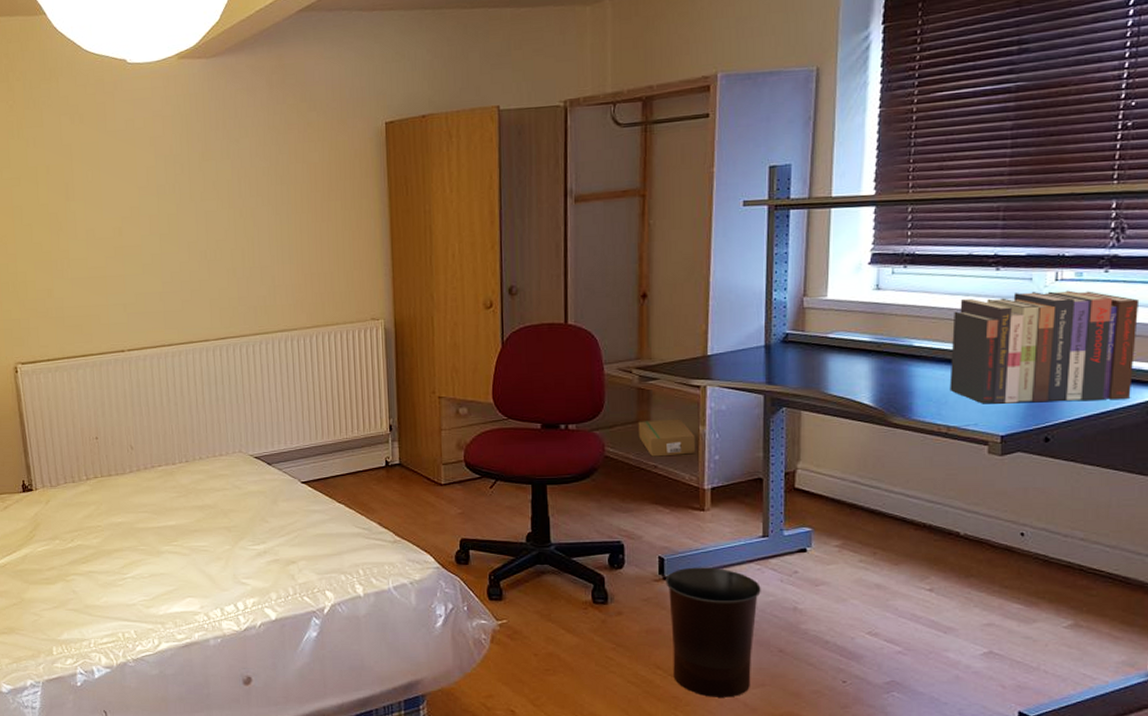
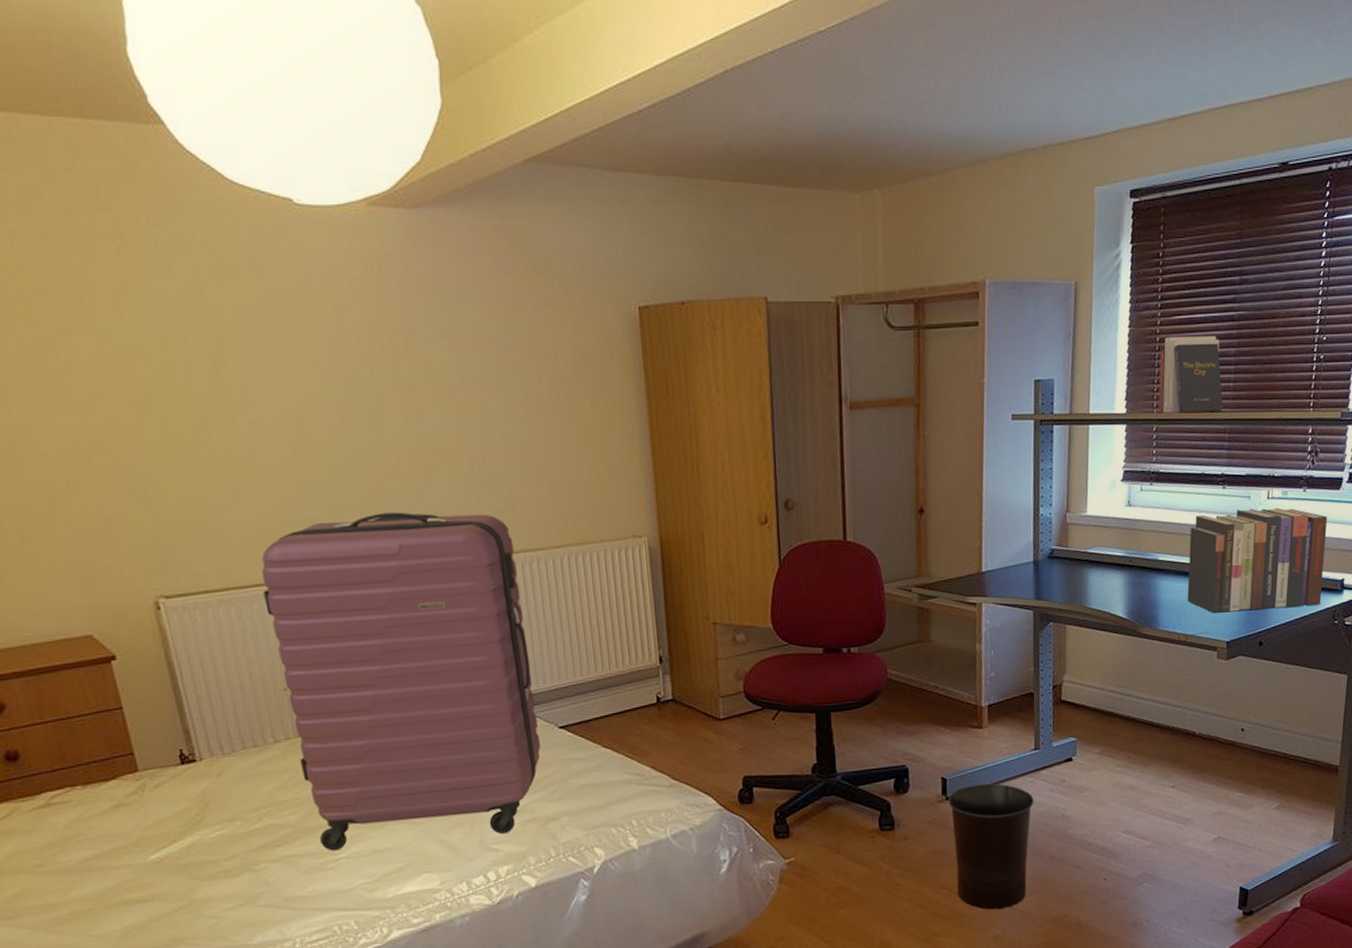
suitcase: none [87,298,286,571] -> present [262,512,541,851]
box: present [638,418,696,457] -> none [919,637,973,677]
books: none [915,110,997,193] -> present [1159,336,1224,414]

